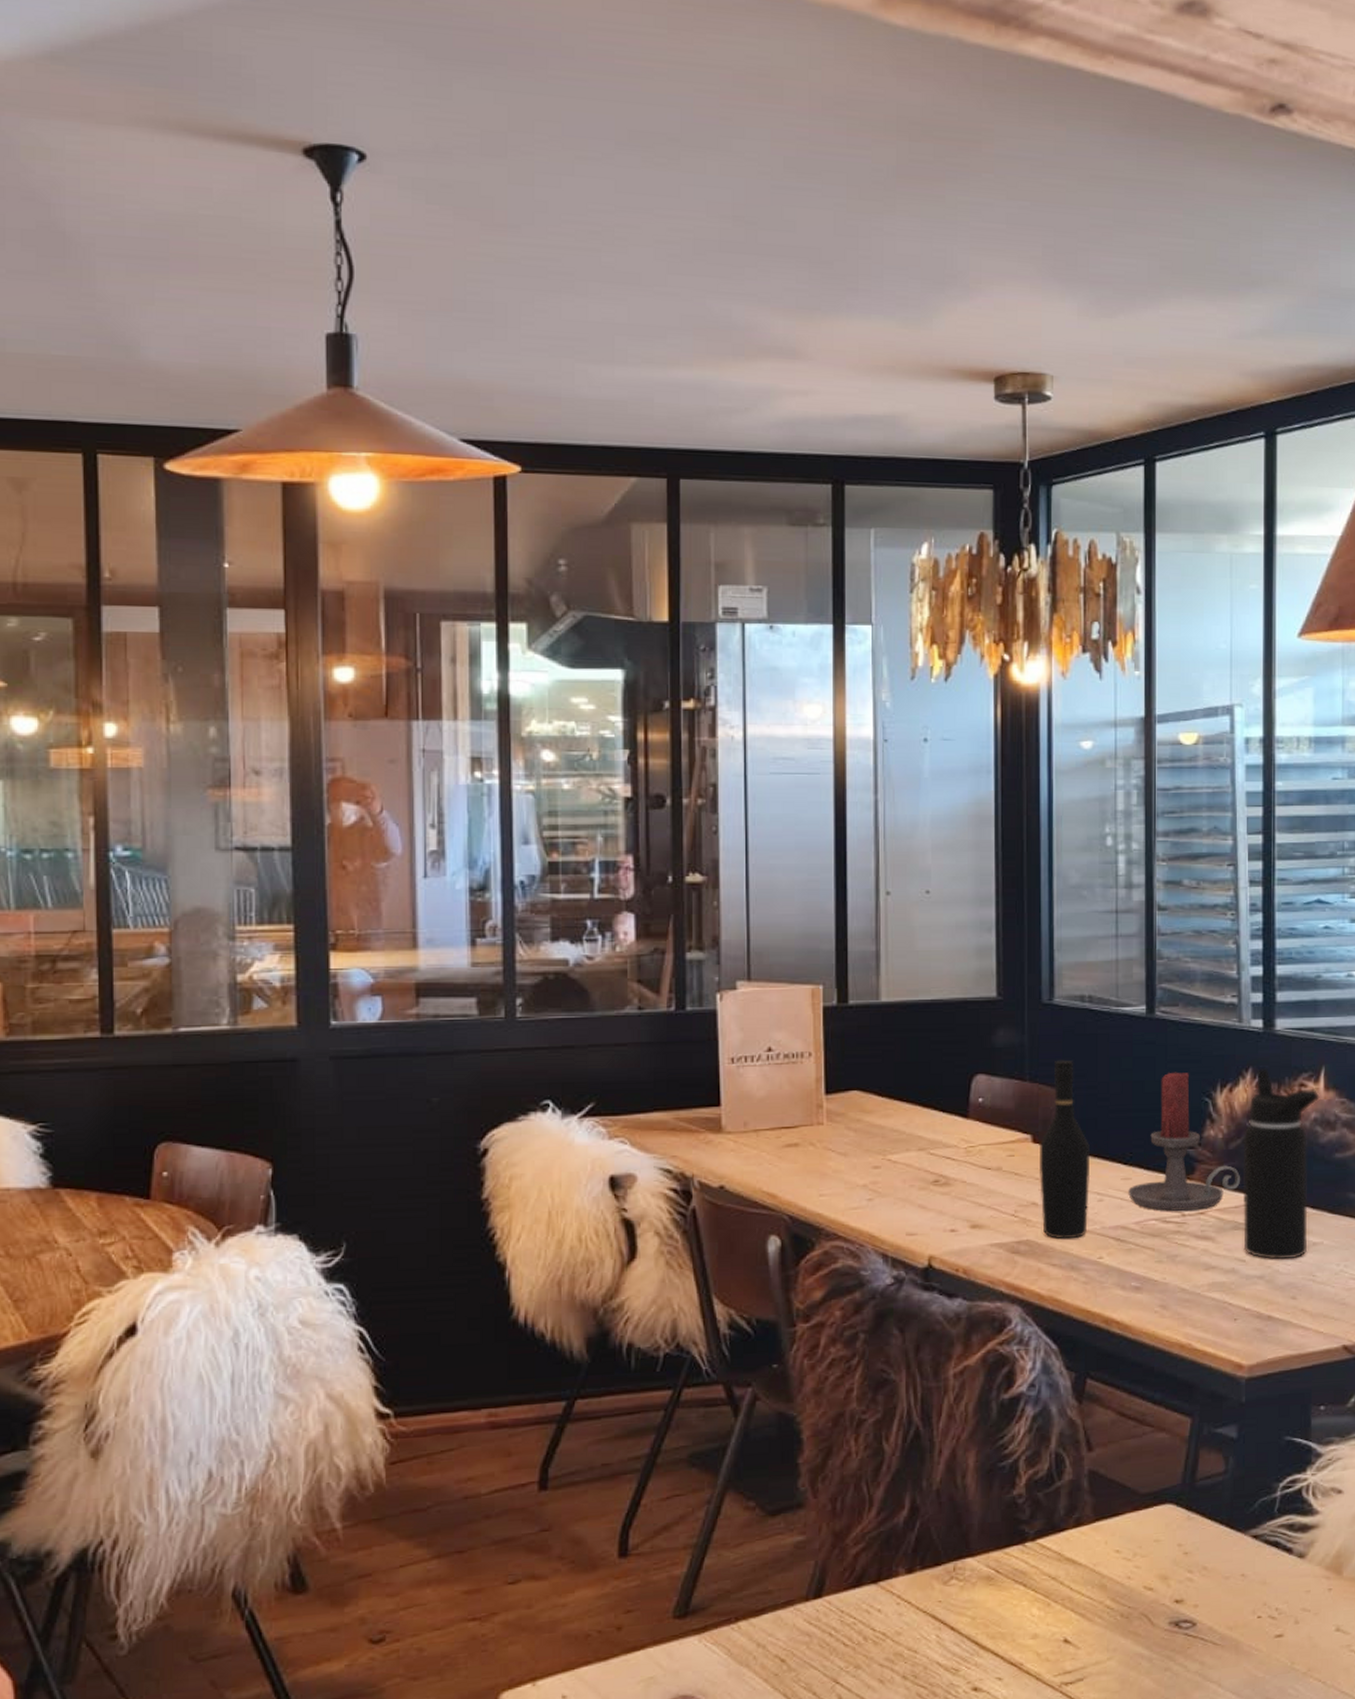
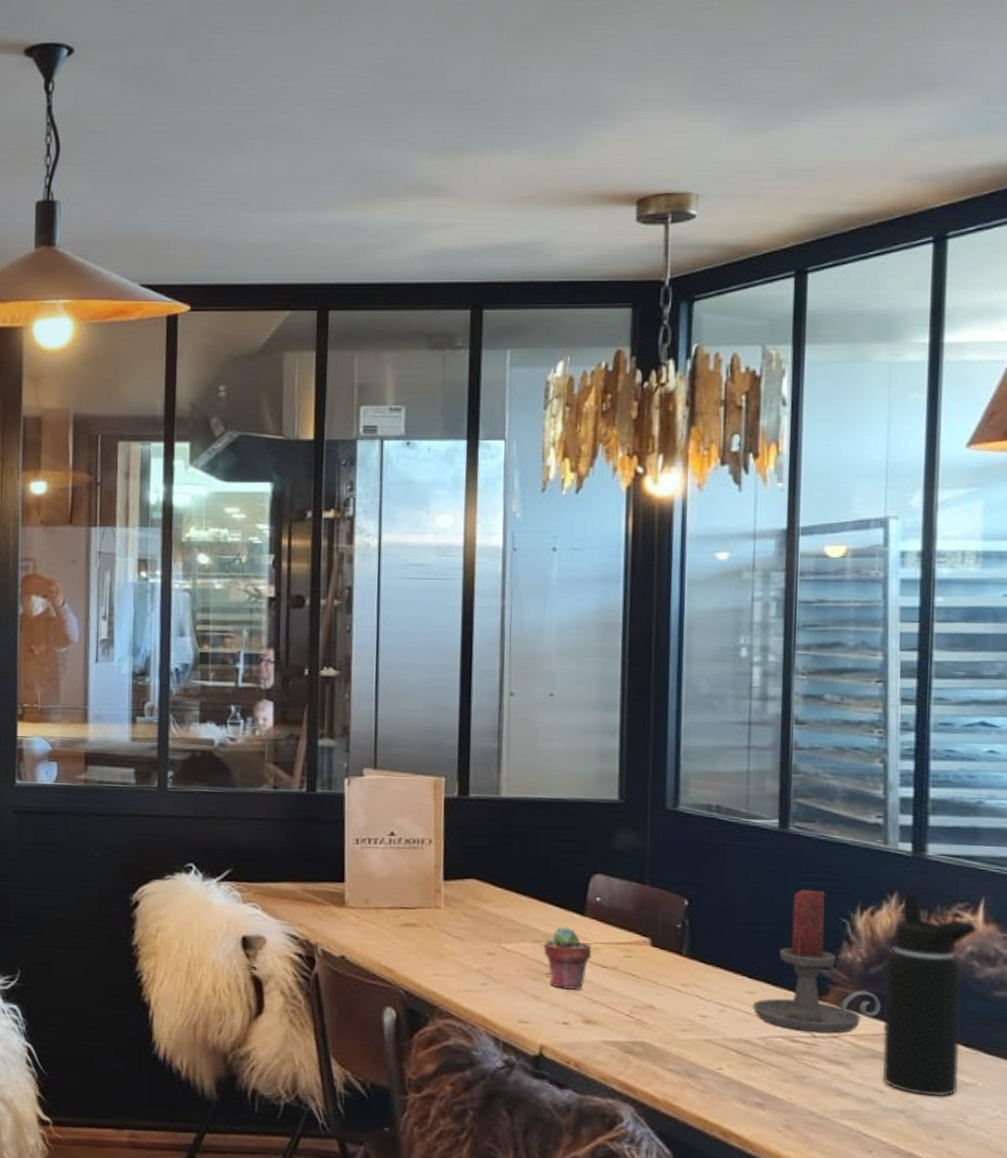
potted succulent: none [929,1132,976,1197] -> present [544,927,592,991]
wine bottle: present [1040,1060,1091,1240] -> none [657,867,713,1046]

